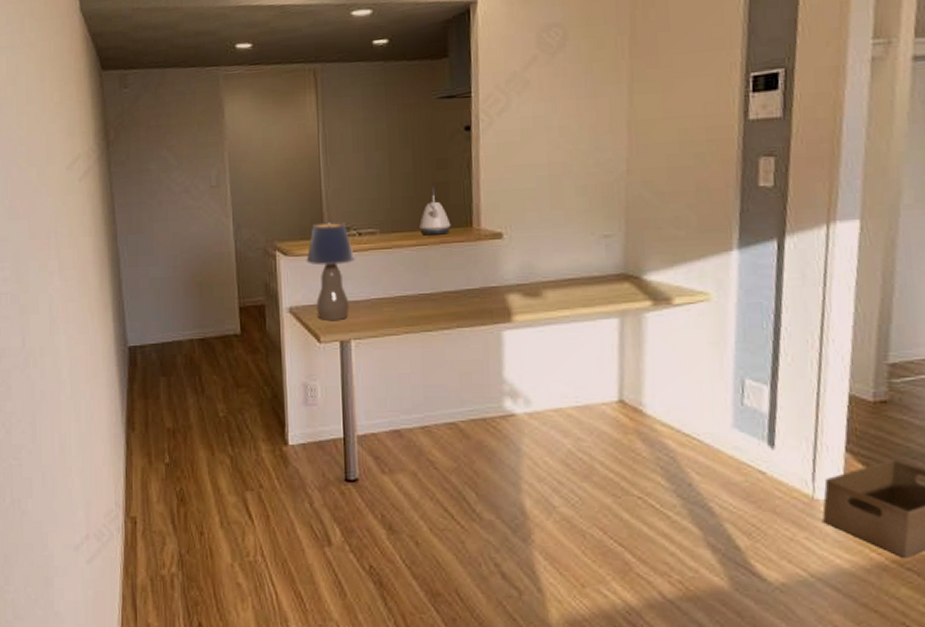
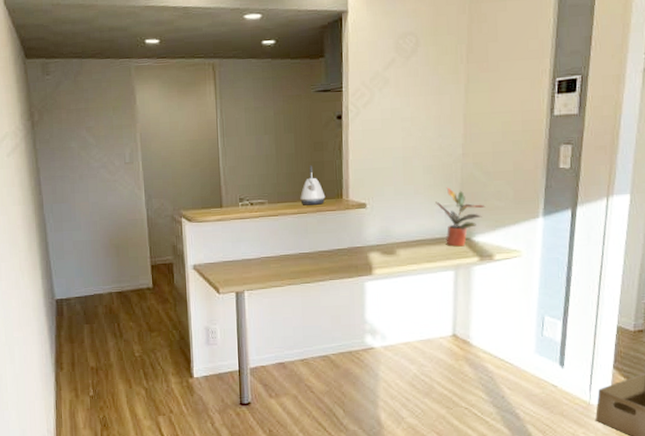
table lamp: present [306,221,356,322] -> none [207,193,249,276]
potted plant: none [592,212,660,288] -> present [435,187,486,247]

